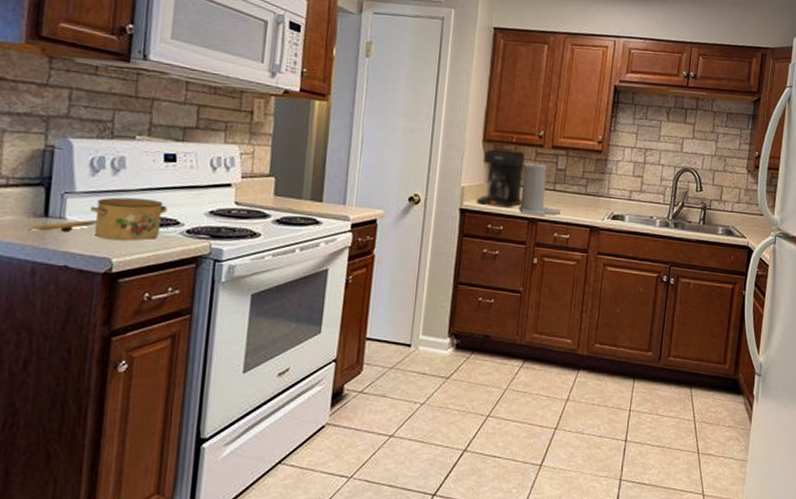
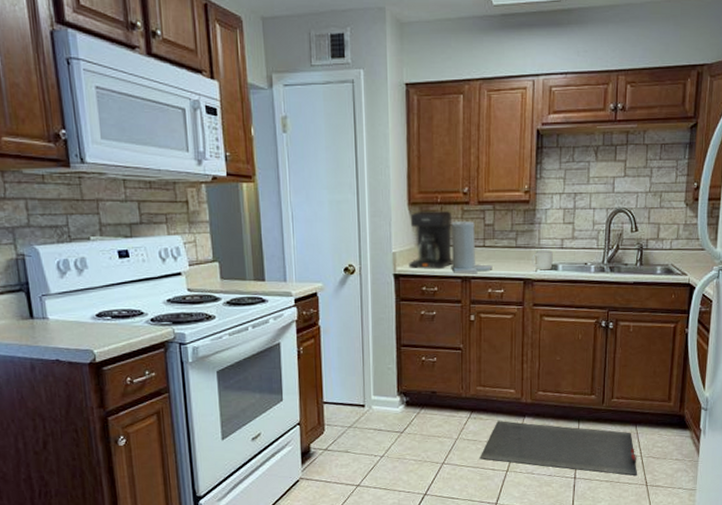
cooking pot: present [28,197,168,241] -> none [20,294,131,334]
door mat: none [528,372,691,441] -> present [480,421,638,476]
mug: none [599,199,621,220] -> present [532,250,553,271]

